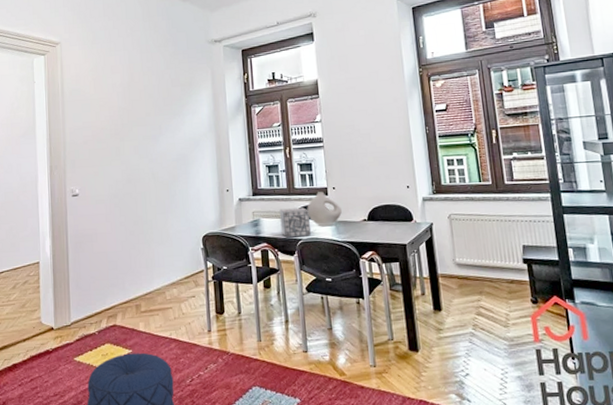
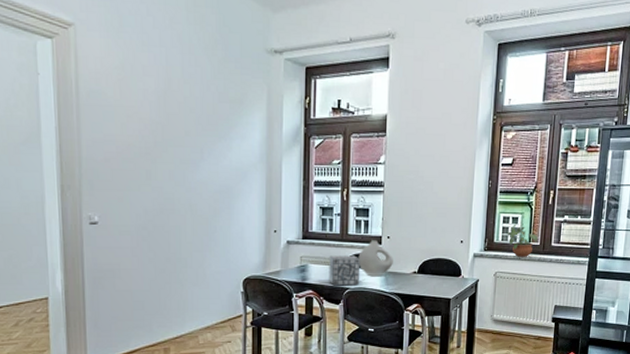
potted plant: none [453,165,489,199] -> present [506,224,538,258]

